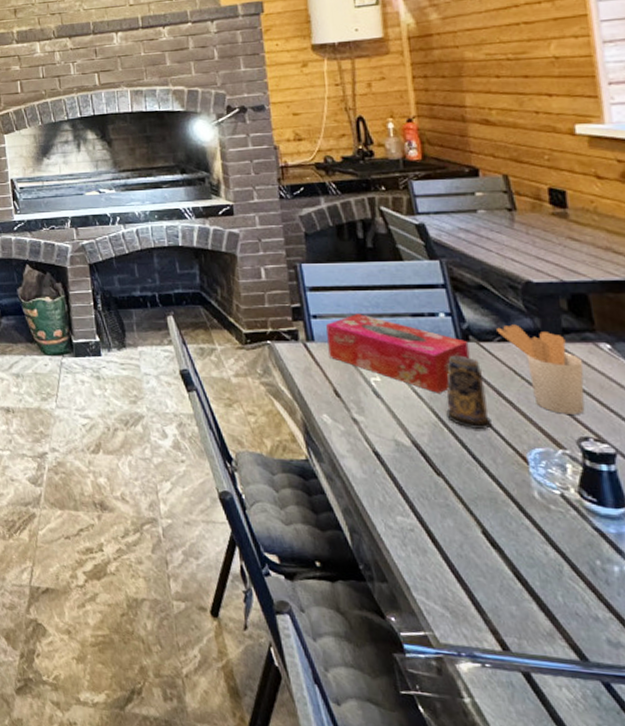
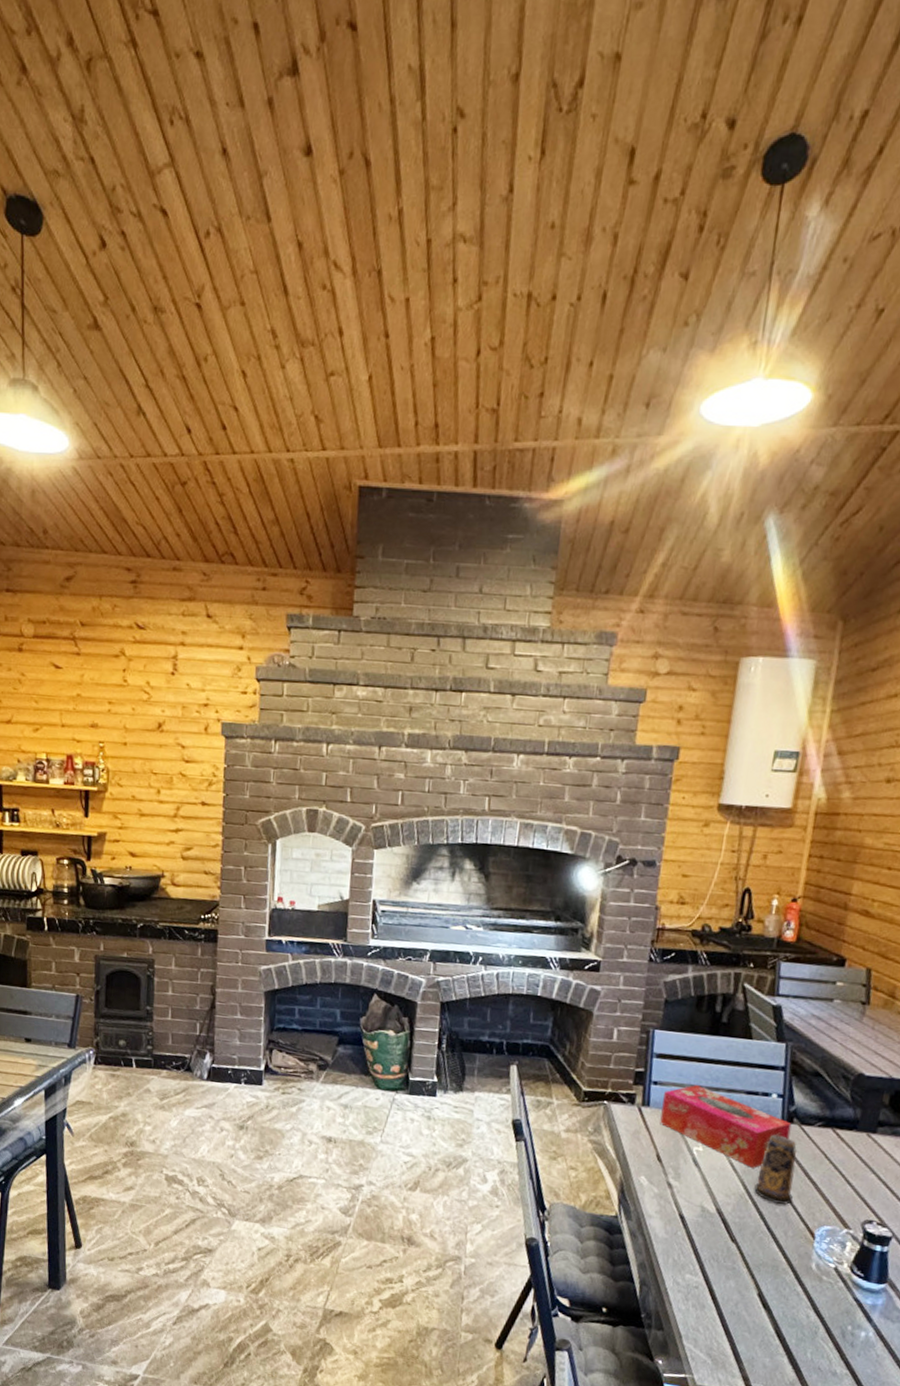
utensil holder: present [497,324,585,415] -> none [820,1112,888,1200]

